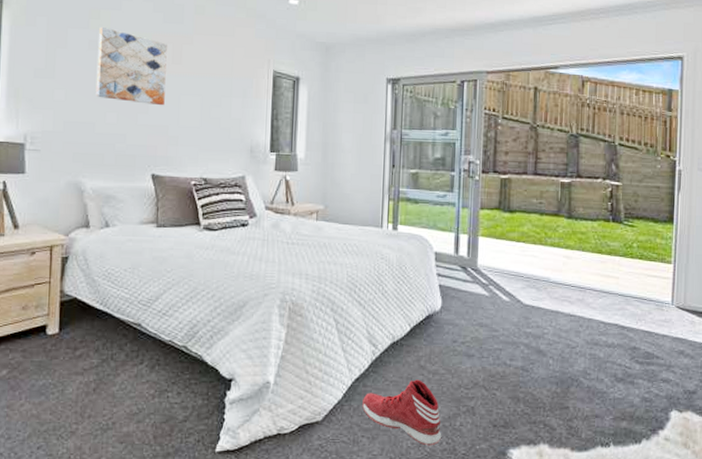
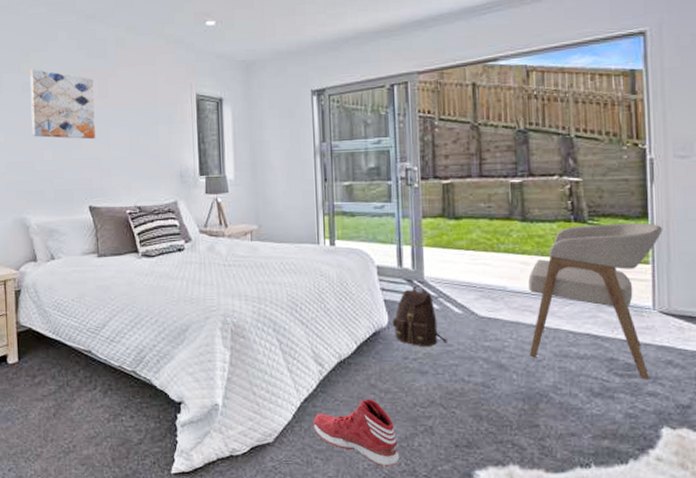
backpack: none [445,272,495,332] -> present [392,285,449,347]
armchair: none [565,225,685,367] -> present [528,223,663,380]

